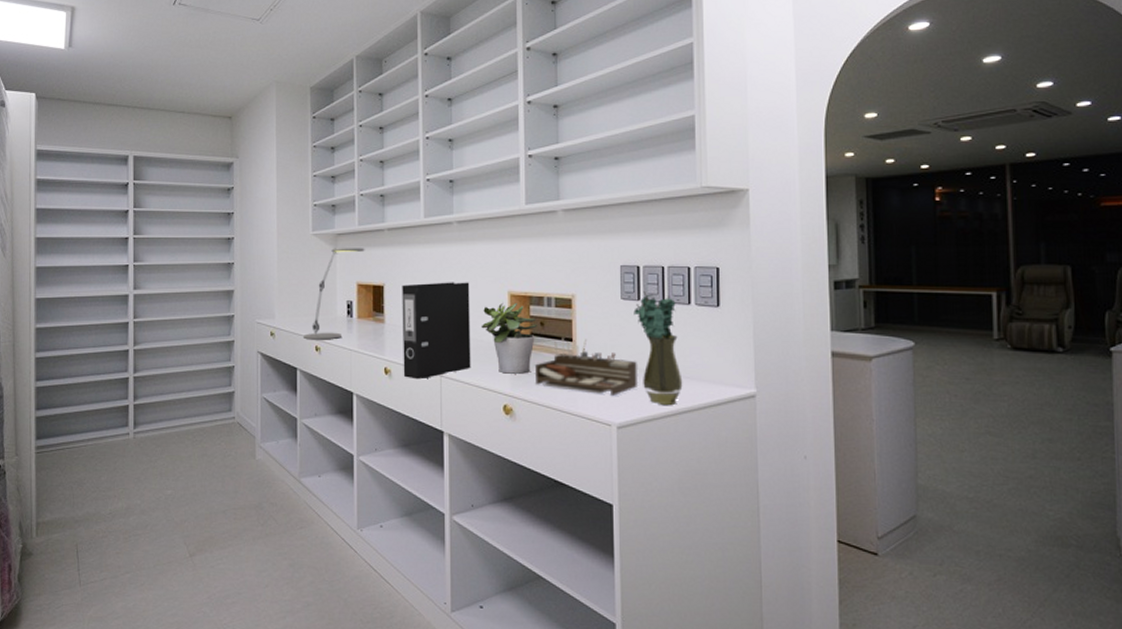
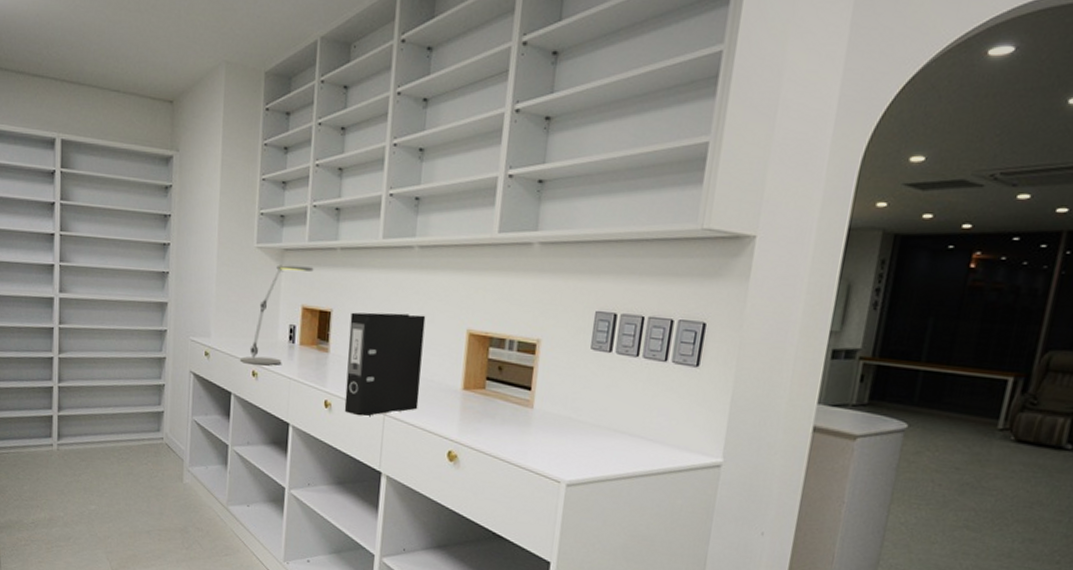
potted plant: present [481,302,538,374] -> none [433,341,495,420]
desk organizer: present [534,336,639,397] -> none [485,384,599,453]
vase: present [633,291,683,405] -> none [600,342,651,467]

